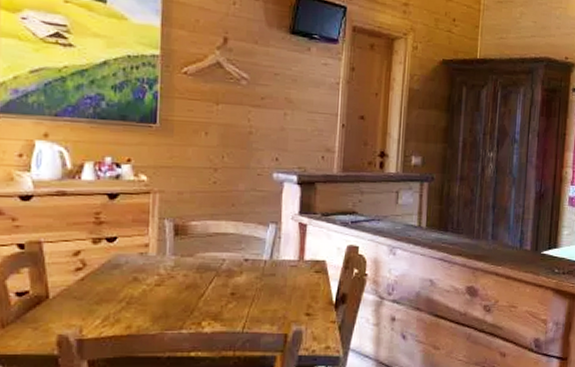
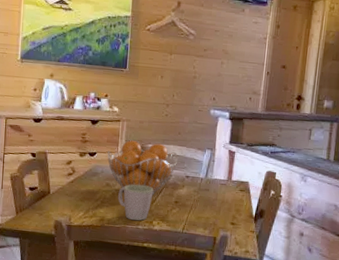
fruit basket: none [133,218,232,288] -> present [107,140,178,196]
mug: none [151,275,201,322] -> present [118,184,154,221]

